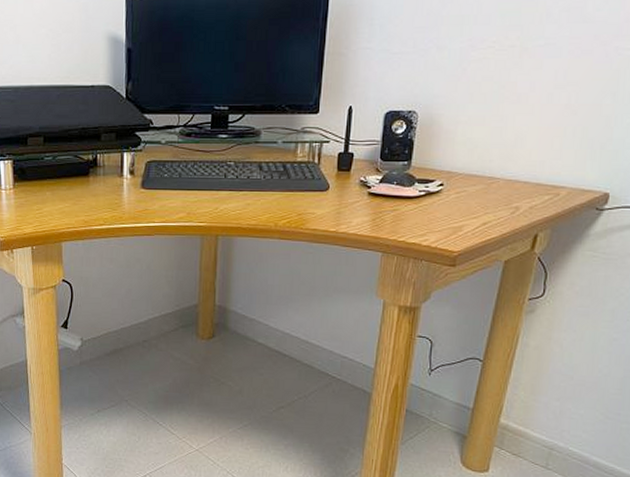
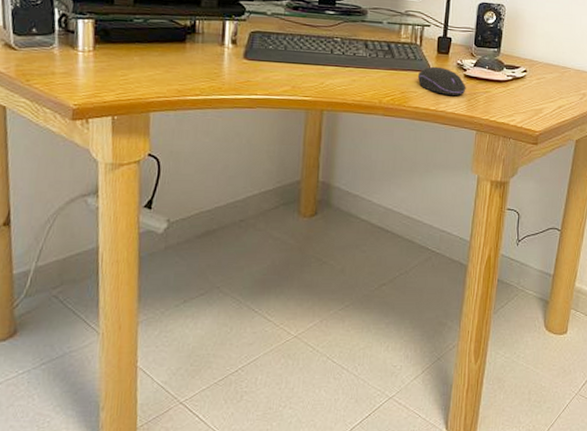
computer mouse: none [315,185,371,215] -> present [417,66,466,96]

